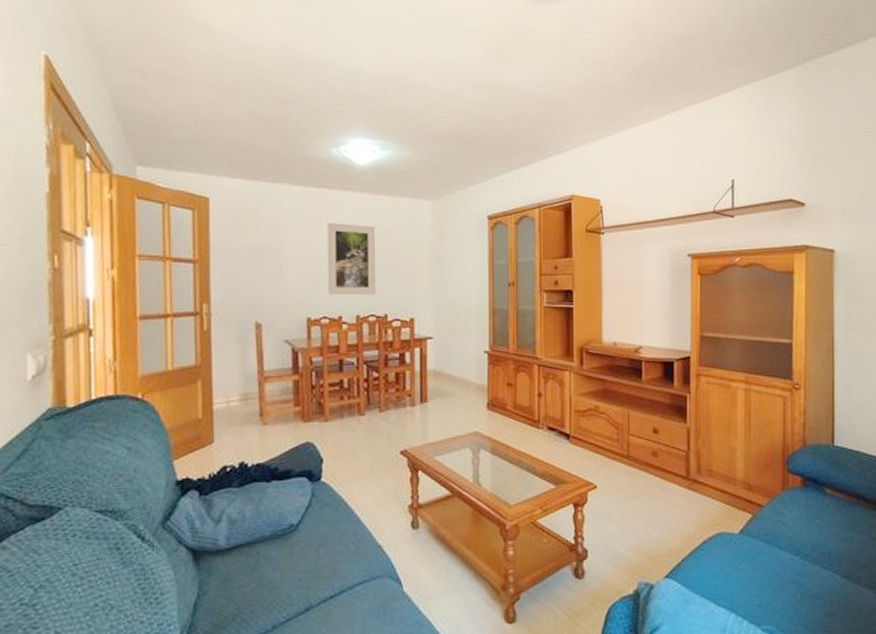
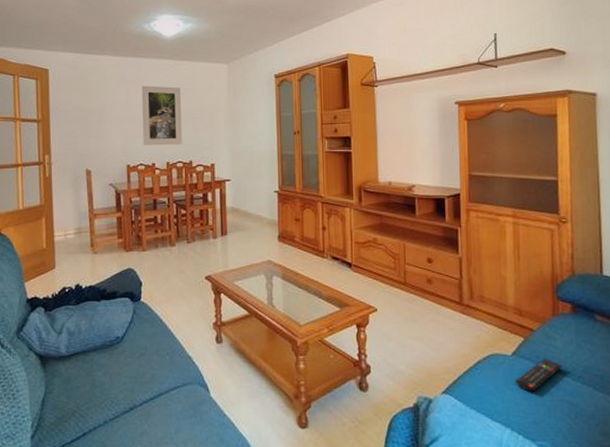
remote control: none [742,535,790,573] -> present [515,358,563,392]

